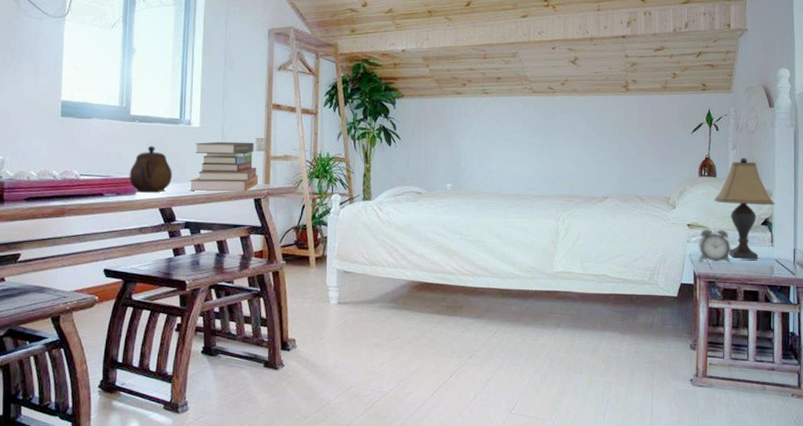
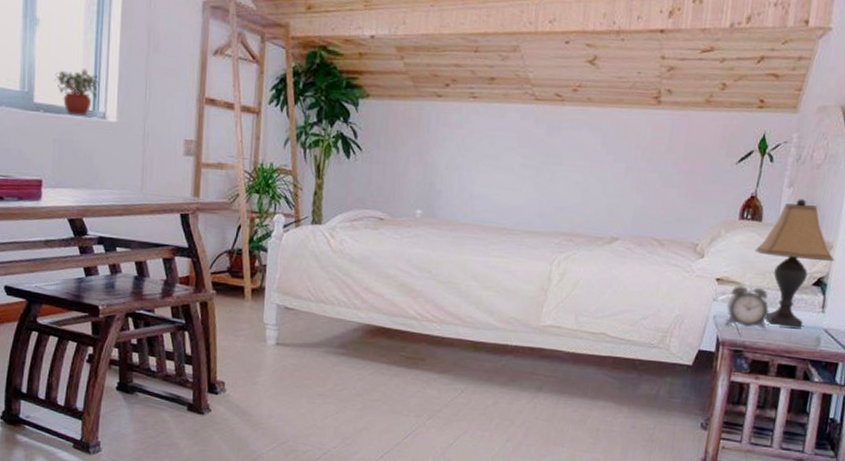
teapot: present [129,145,172,193] -> none [32,141,83,200]
potted flower: none [147,86,186,124] -> present [54,68,100,116]
books: present [189,141,258,192] -> none [103,141,186,205]

